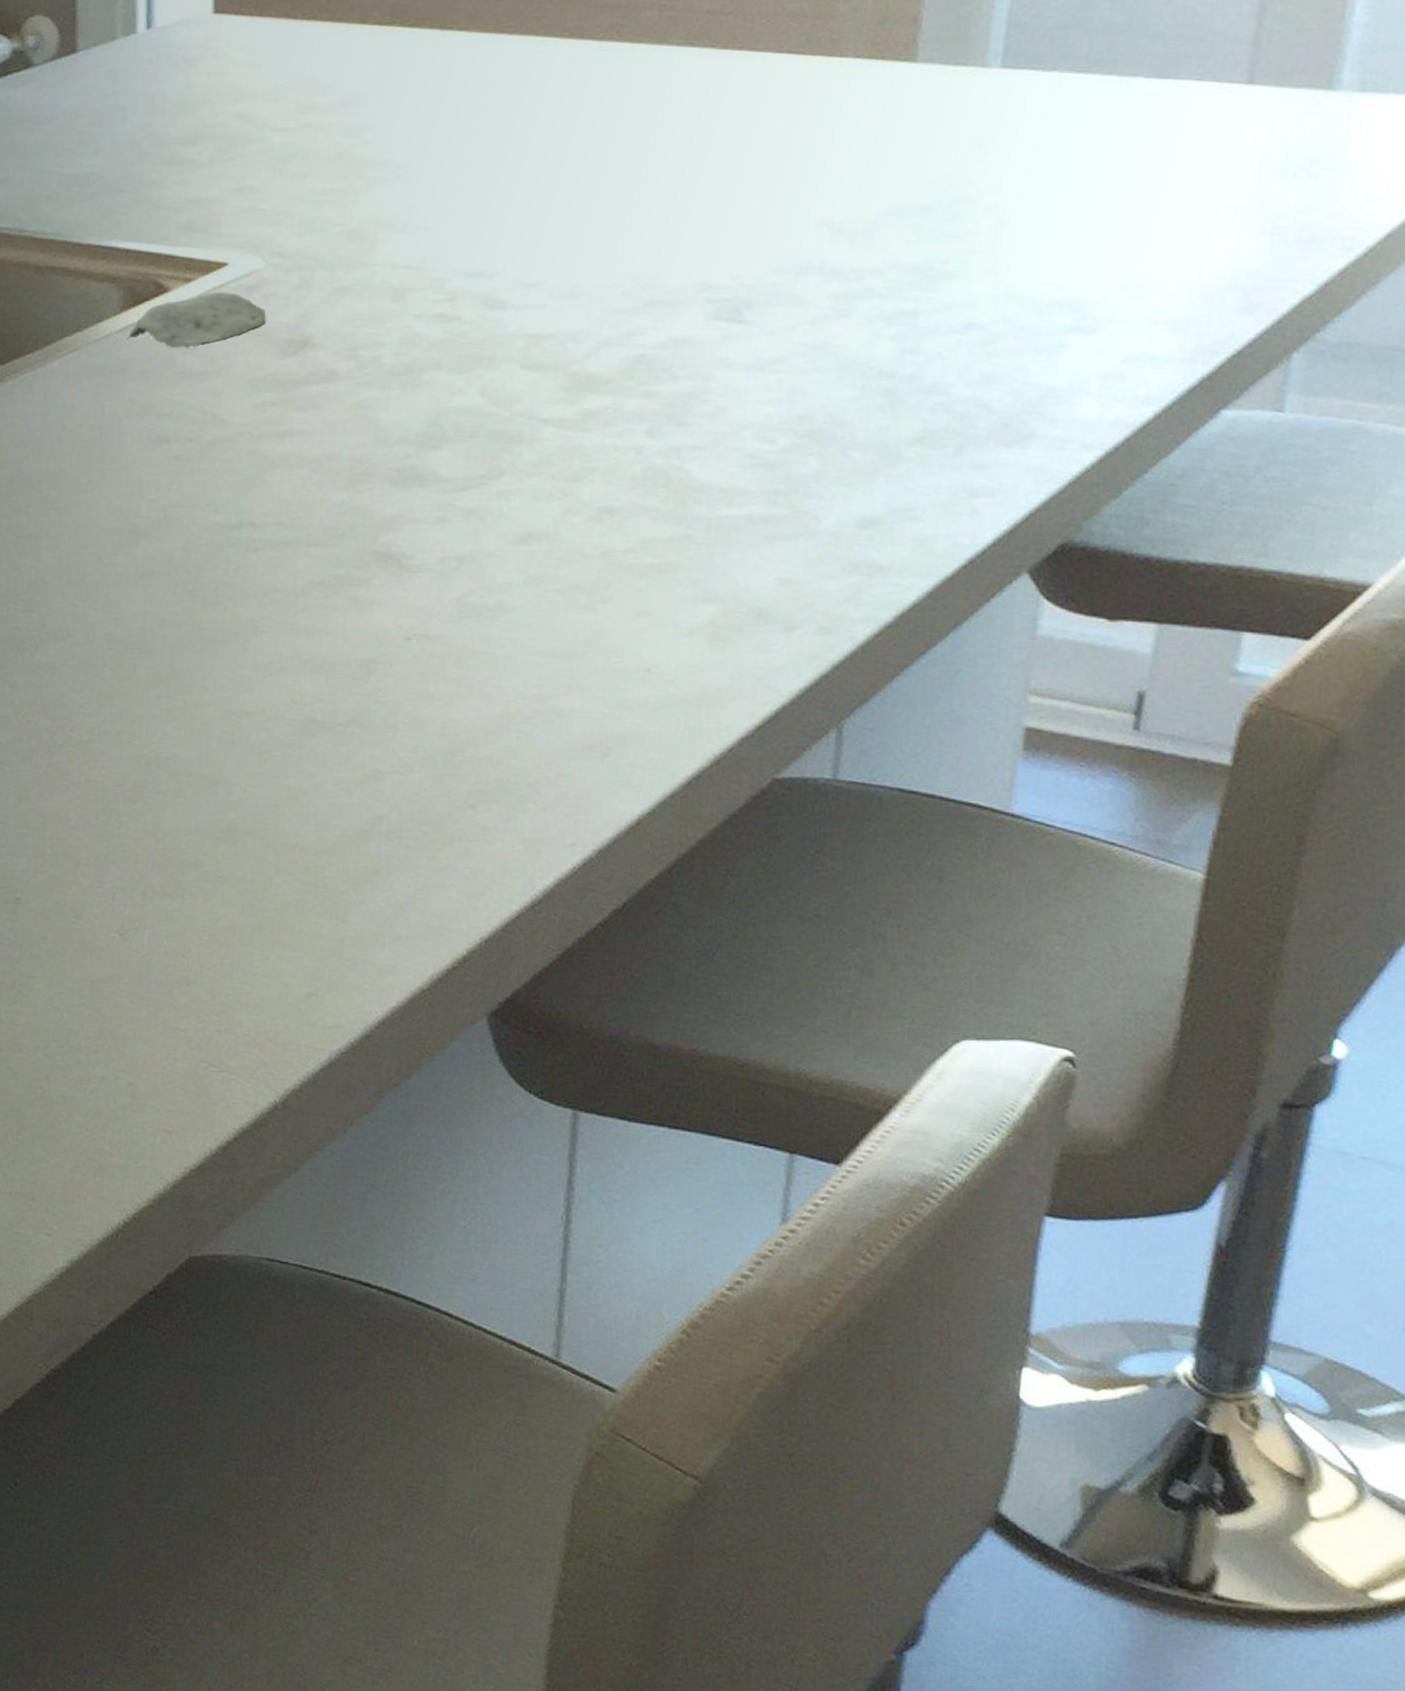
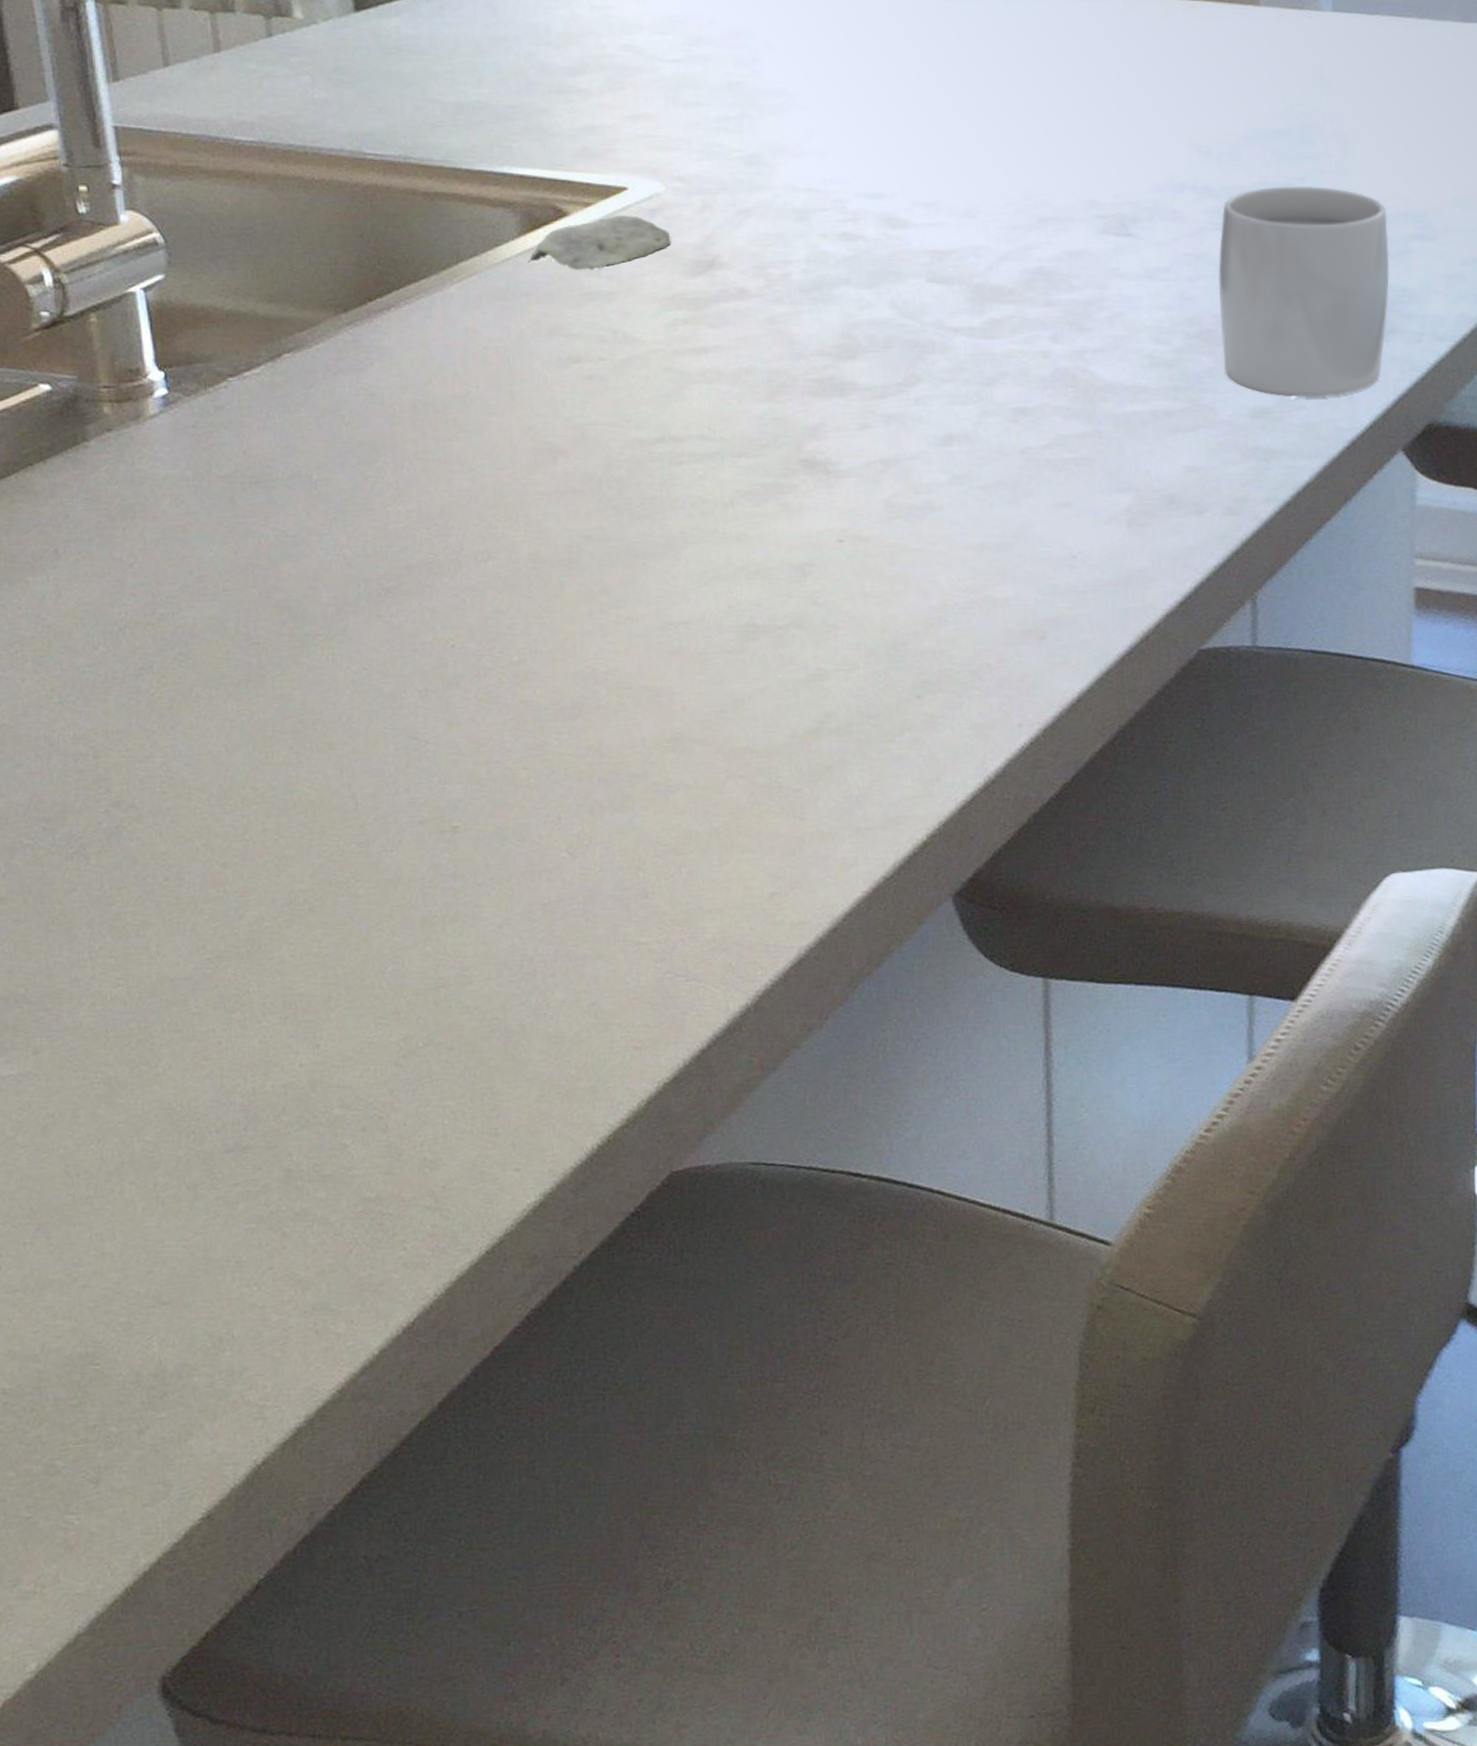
mug: none [832,268,1040,509] -> present [1218,185,1390,398]

